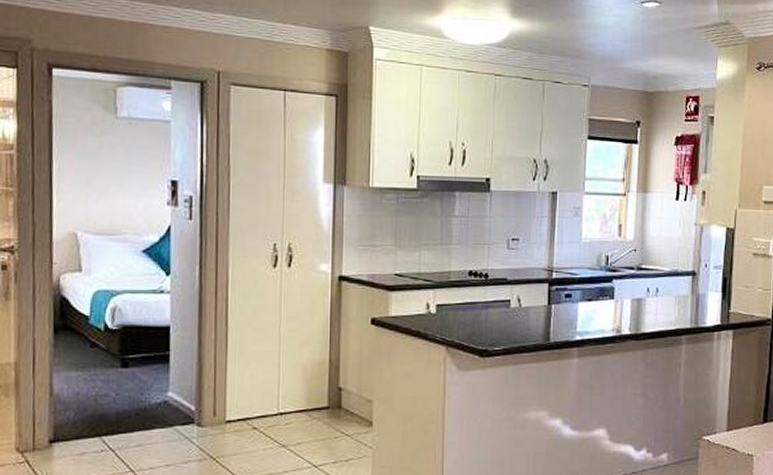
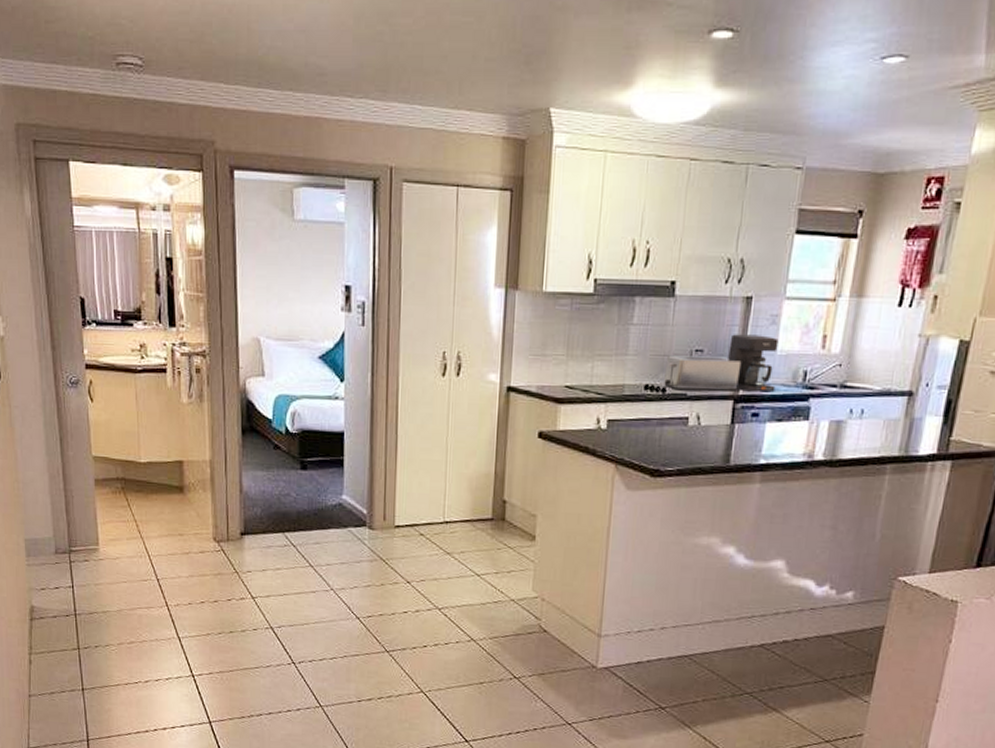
toaster: none [486,244,553,276] -> present [664,355,742,392]
coffee maker: none [541,224,583,276] -> present [728,334,779,393]

